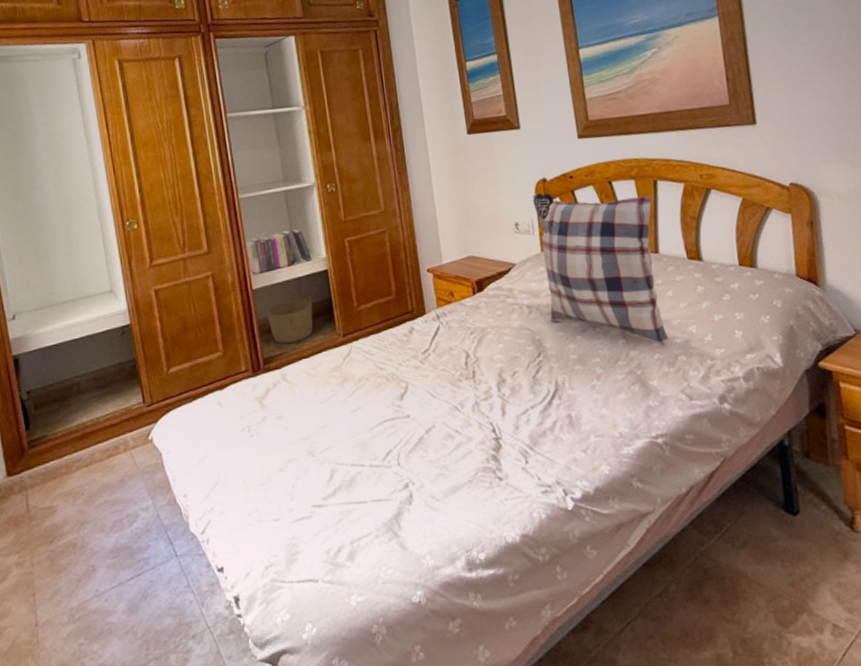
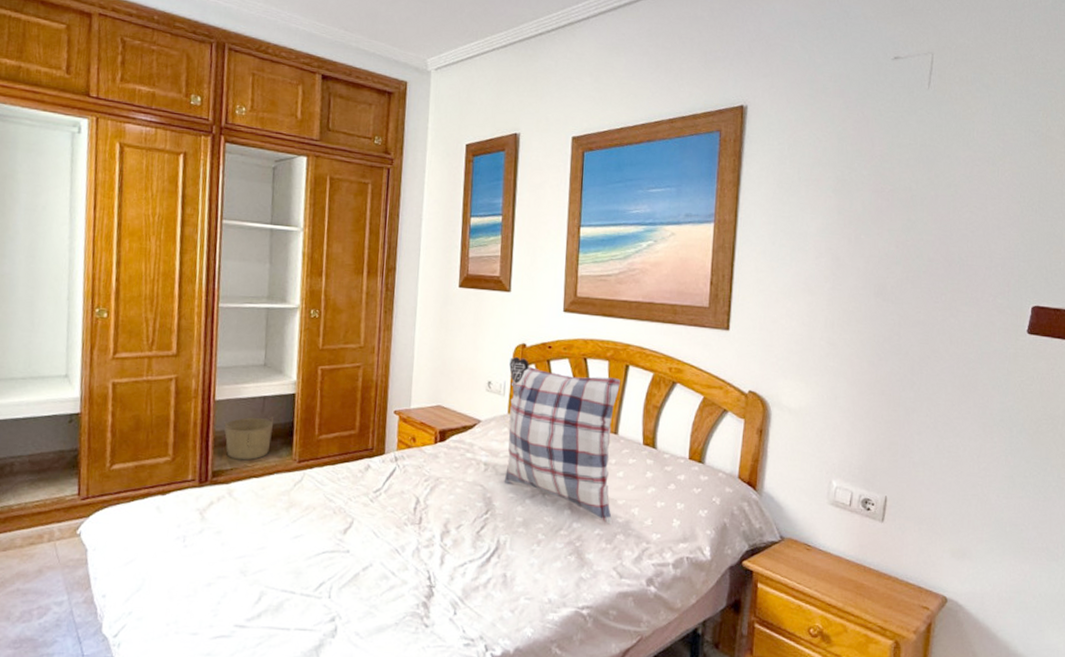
books: present [246,228,312,274] -> none [216,346,282,386]

